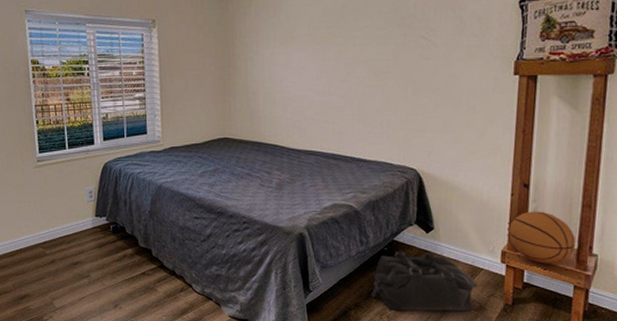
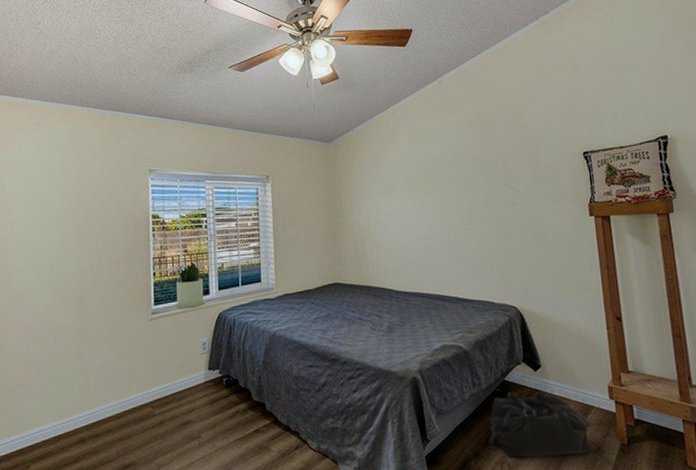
planter: none [58,110,92,158] -> present [174,261,207,310]
basketball: present [508,211,576,264] -> none [610,343,676,398]

